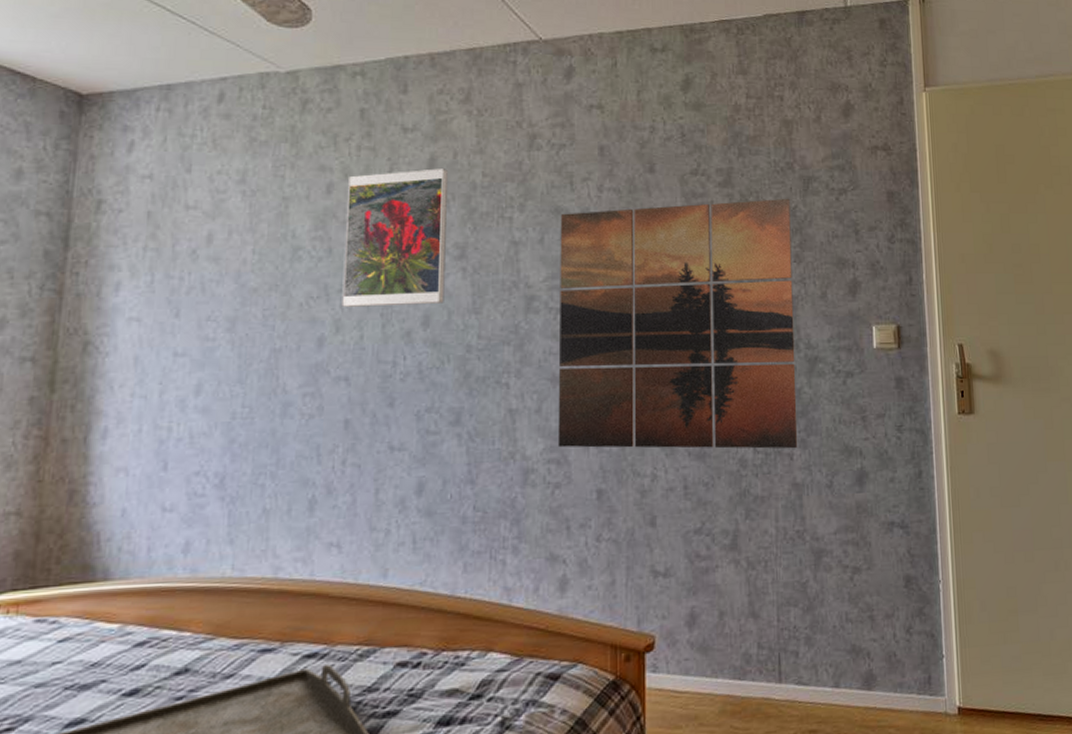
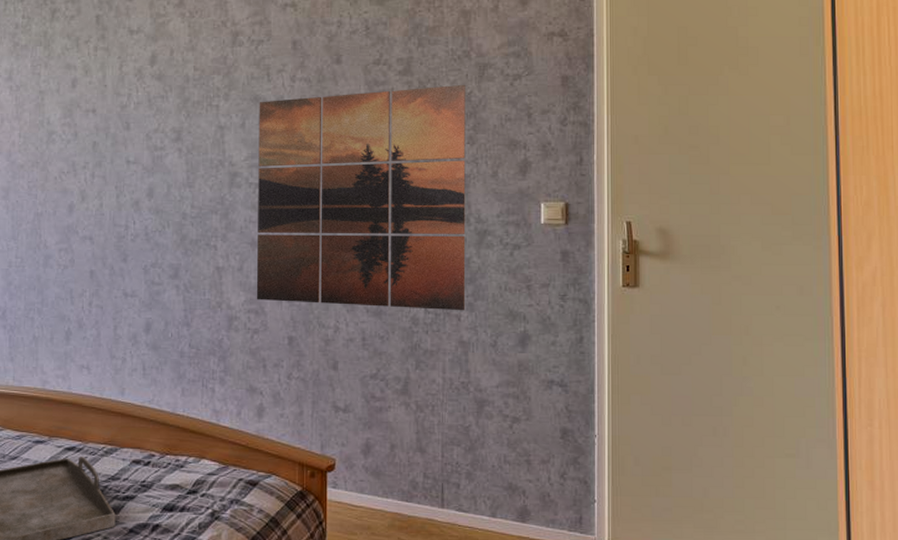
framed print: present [342,168,448,307] -> none [86,64,166,180]

